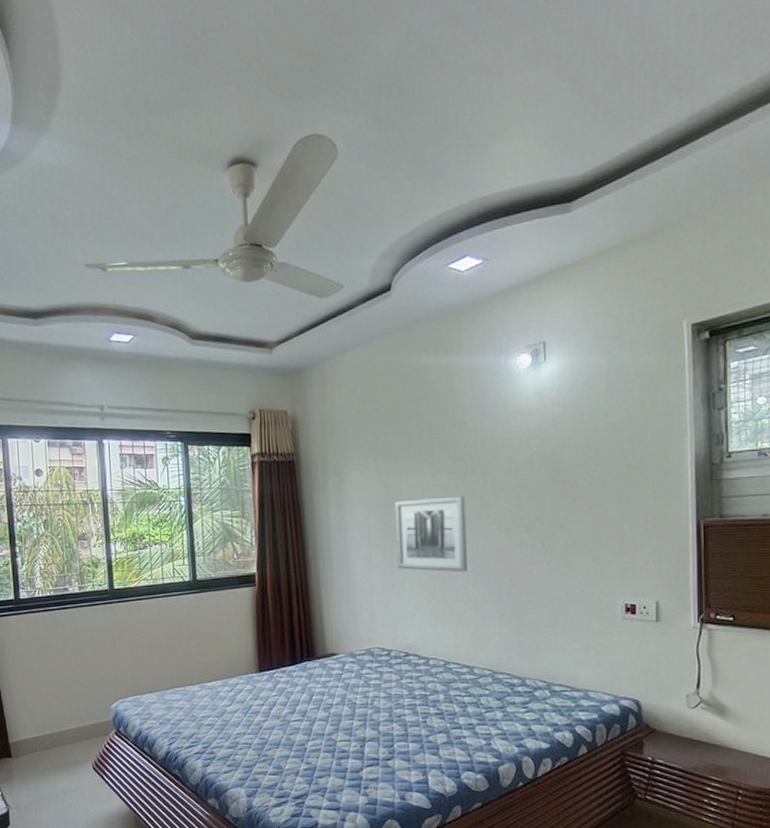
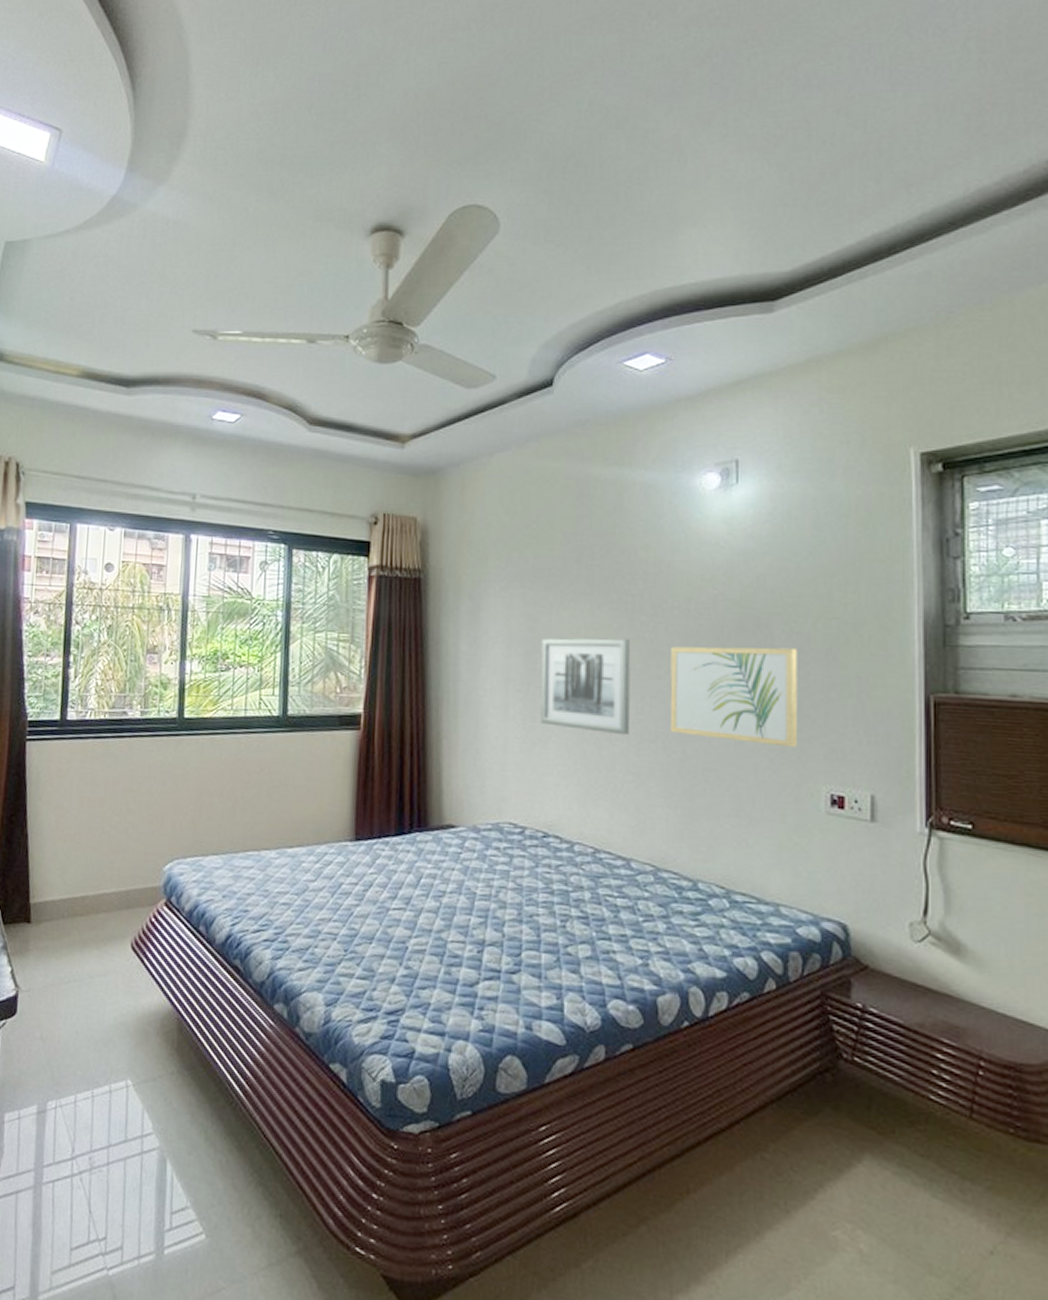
wall art: none [497,492,599,571] -> present [670,646,798,748]

